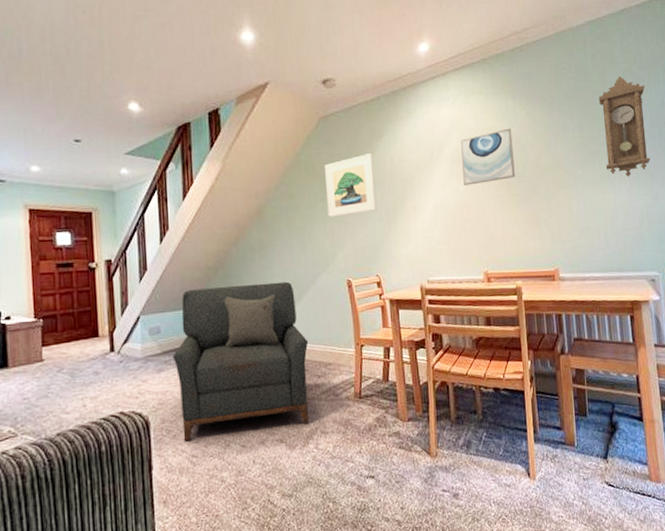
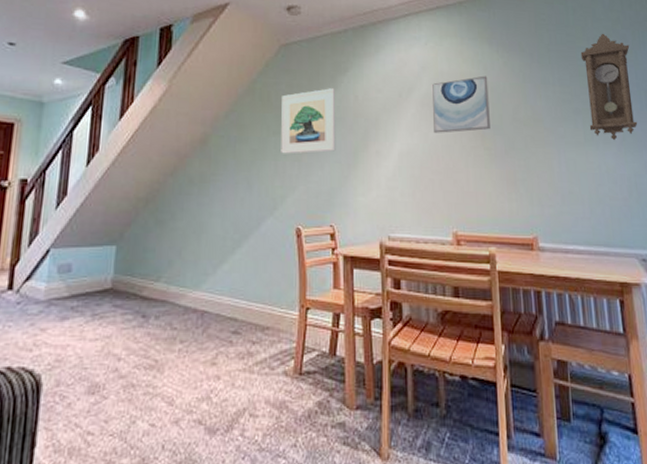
armchair: present [172,281,309,442] -> none [79,222,245,413]

